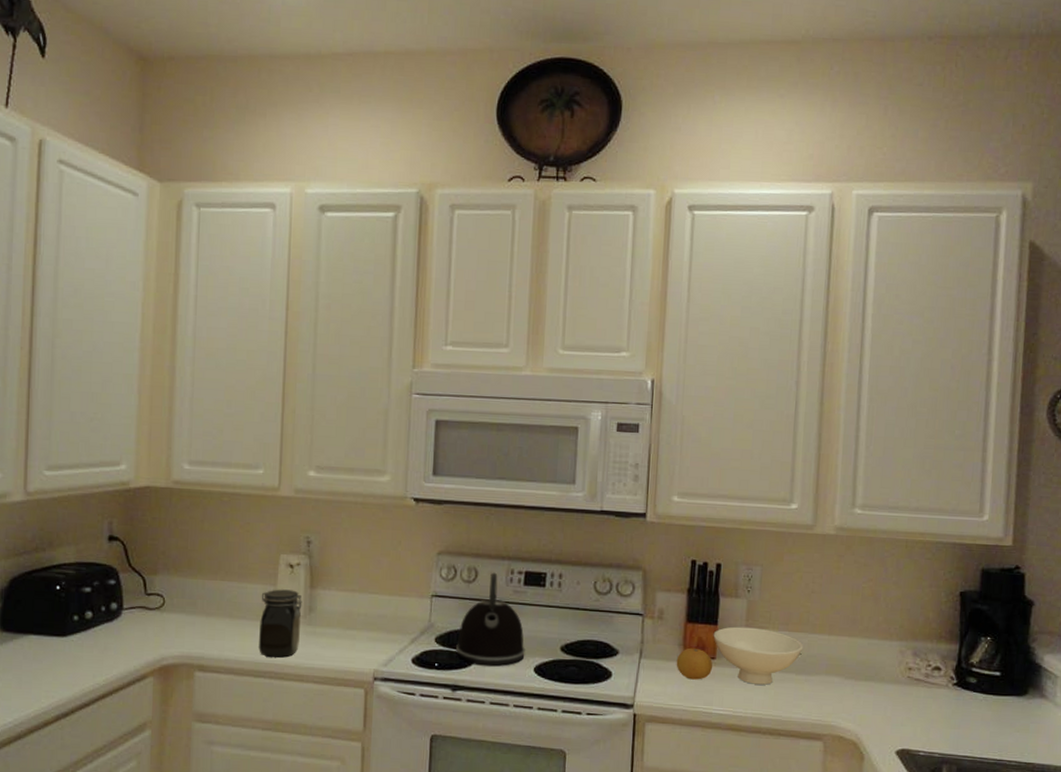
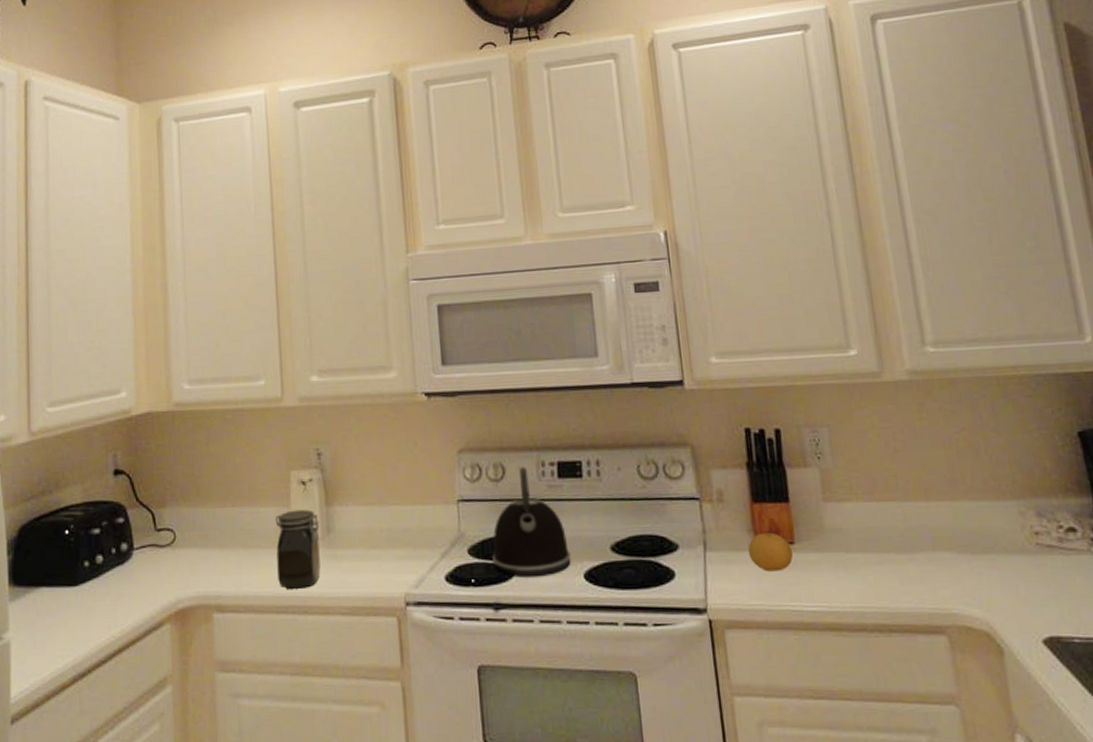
bowl: present [713,626,804,685] -> none [786,501,899,571]

